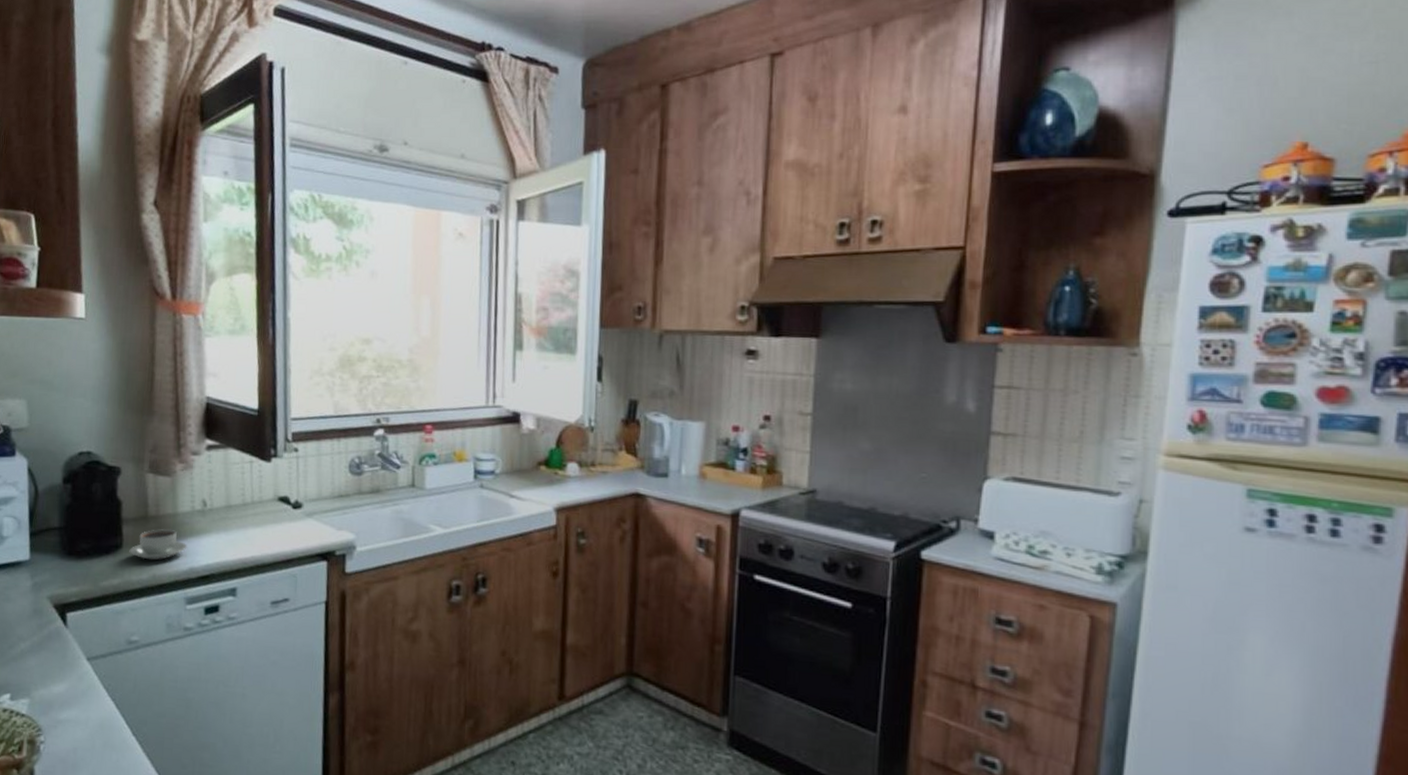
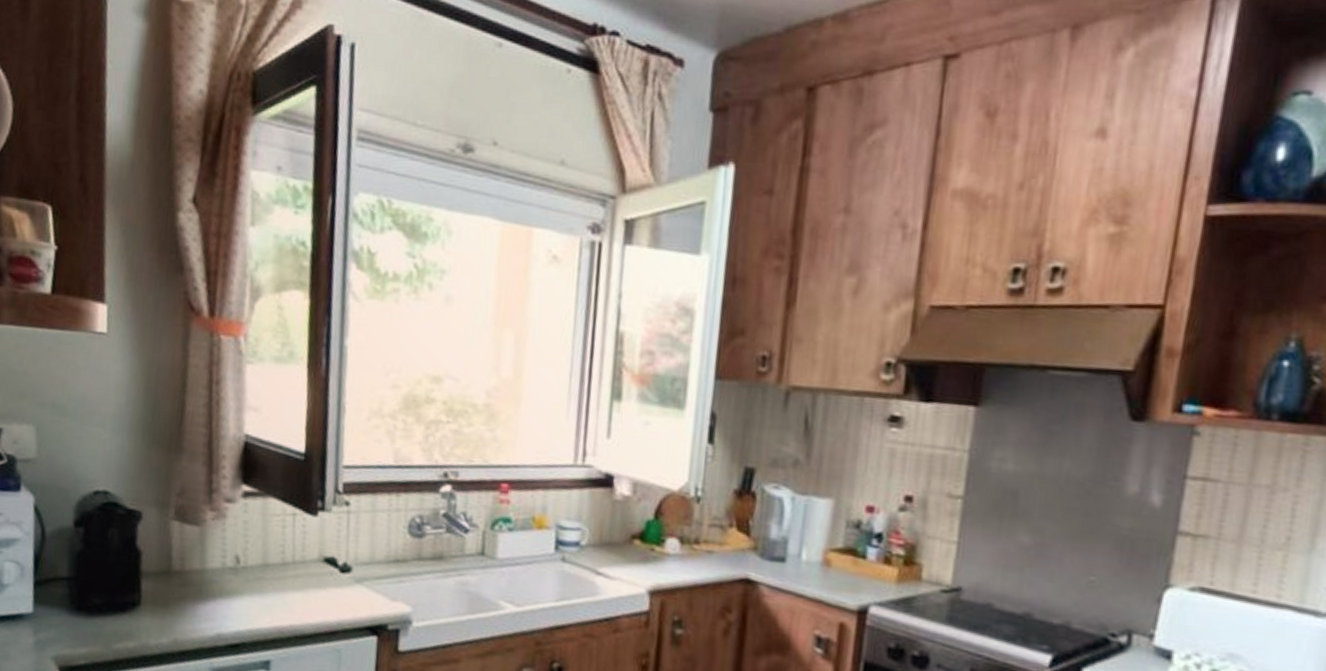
coffee cup: present [129,529,187,561] -> none [148,586,216,623]

